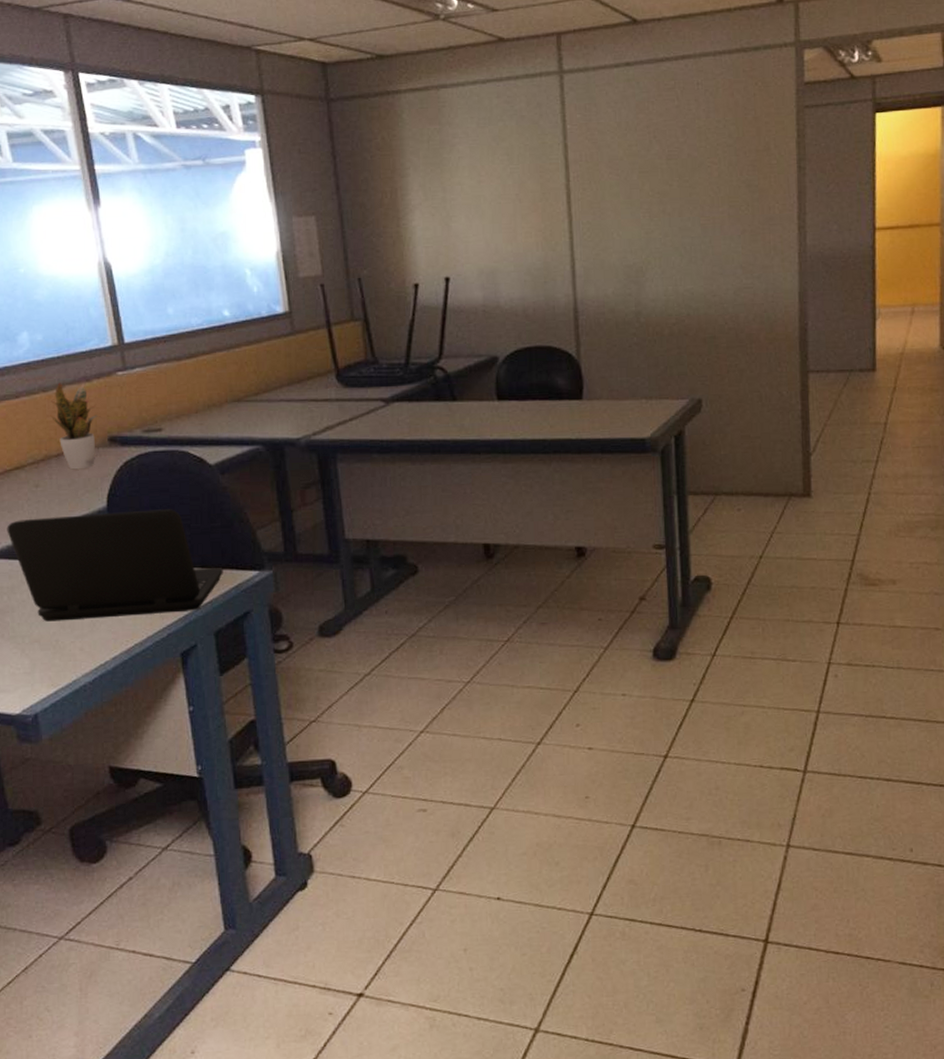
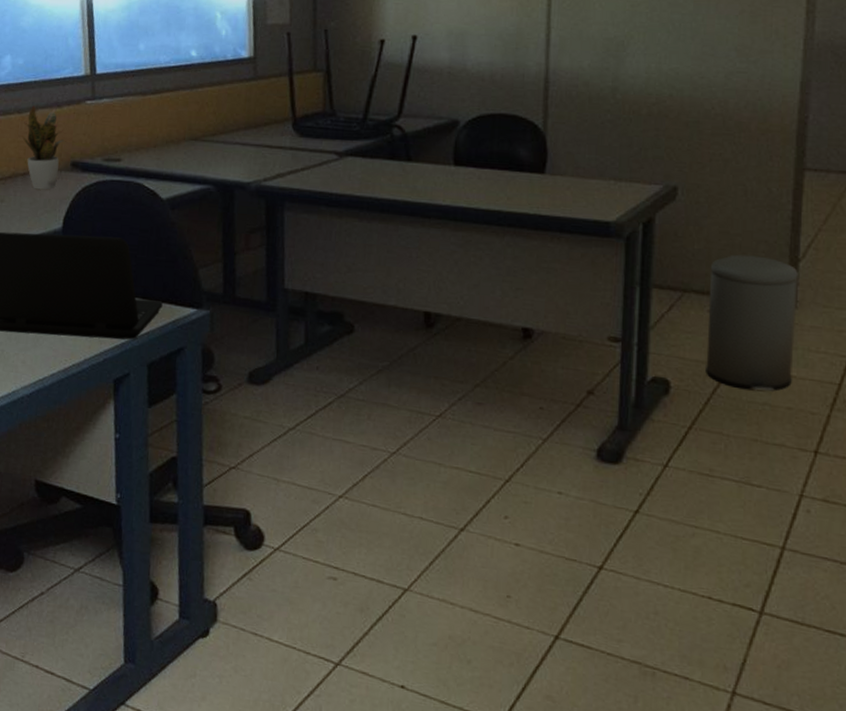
pedal bin: none [737,454,813,577] -> present [706,254,798,392]

